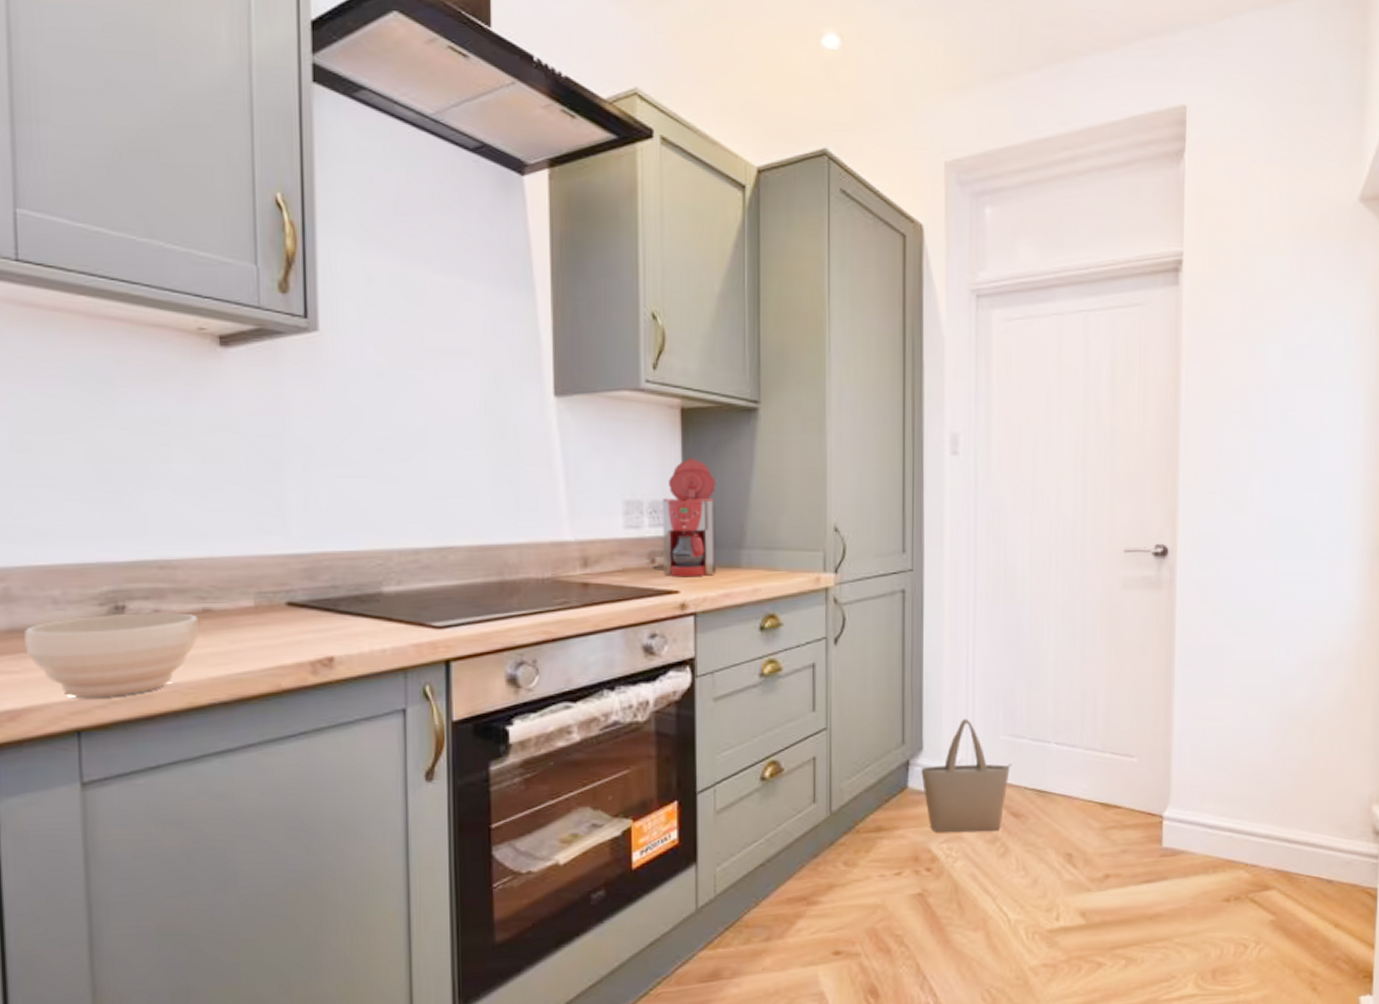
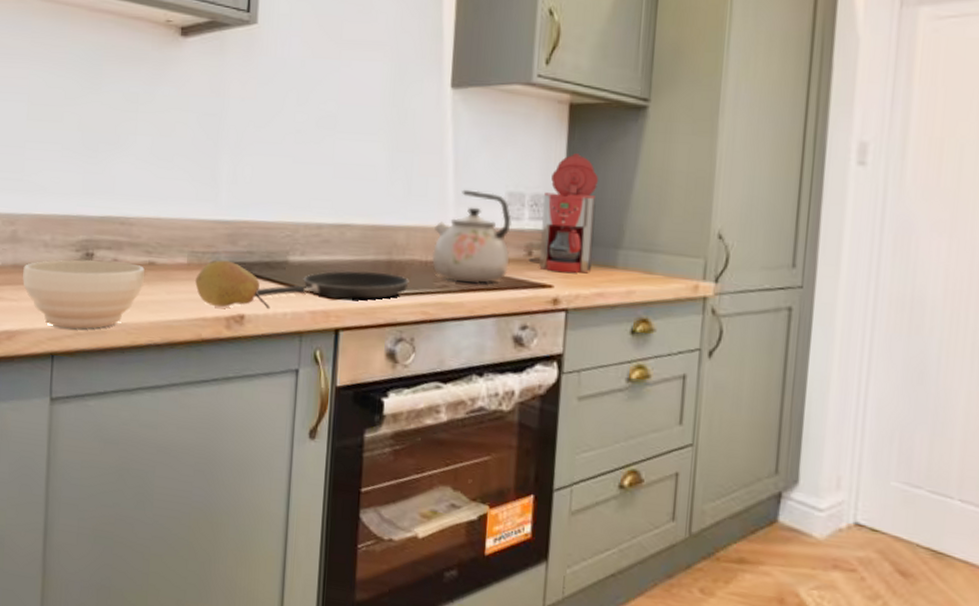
fruit: none [267,598,366,652] -> present [195,260,271,310]
frying pan: none [343,594,526,637] -> present [254,271,409,299]
kettle: none [548,501,633,597] -> present [431,189,512,284]
shopping bag: present [921,718,1012,832] -> none [794,455,904,587]

